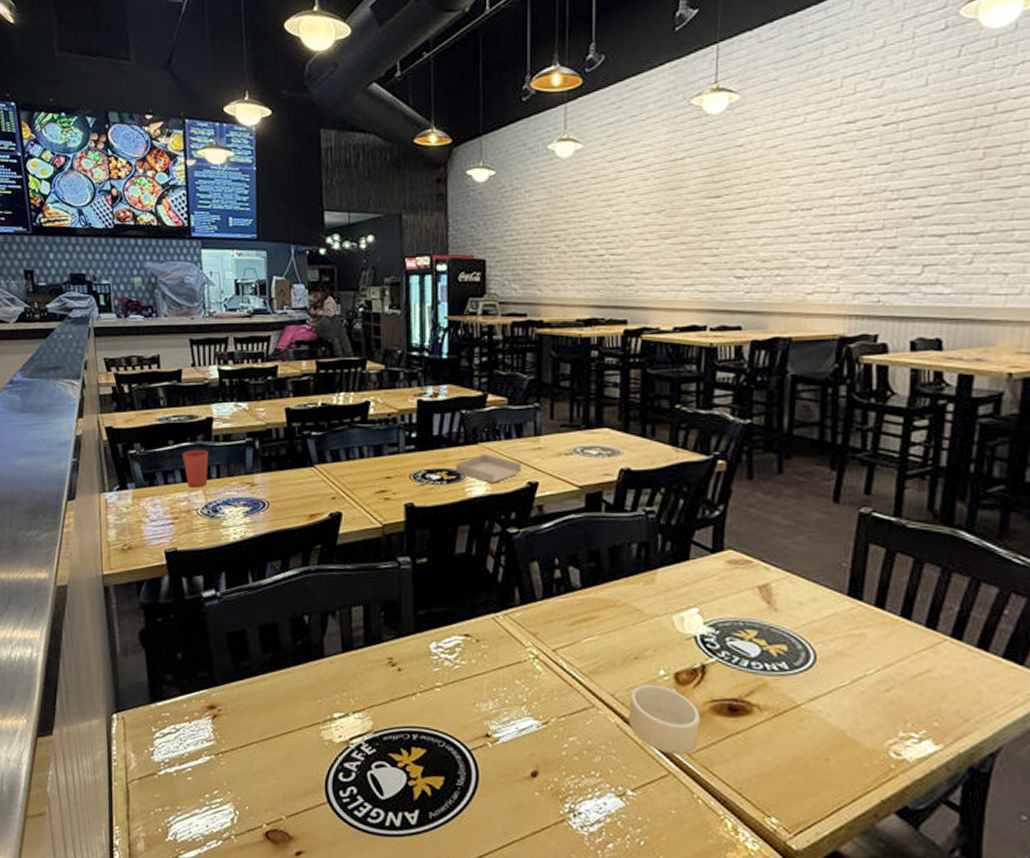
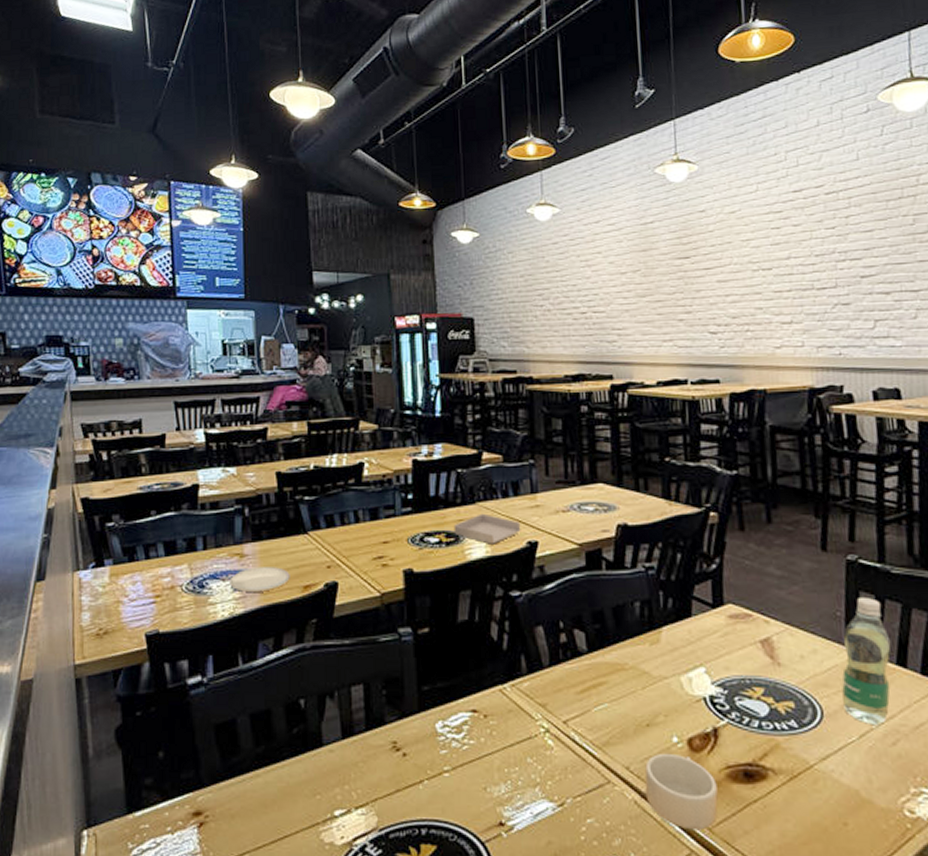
cup: present [183,449,209,489] -> none [166,519,195,563]
plate: none [241,495,297,518] -> present [230,567,290,592]
bottle: none [837,549,897,672] -> present [841,596,892,724]

